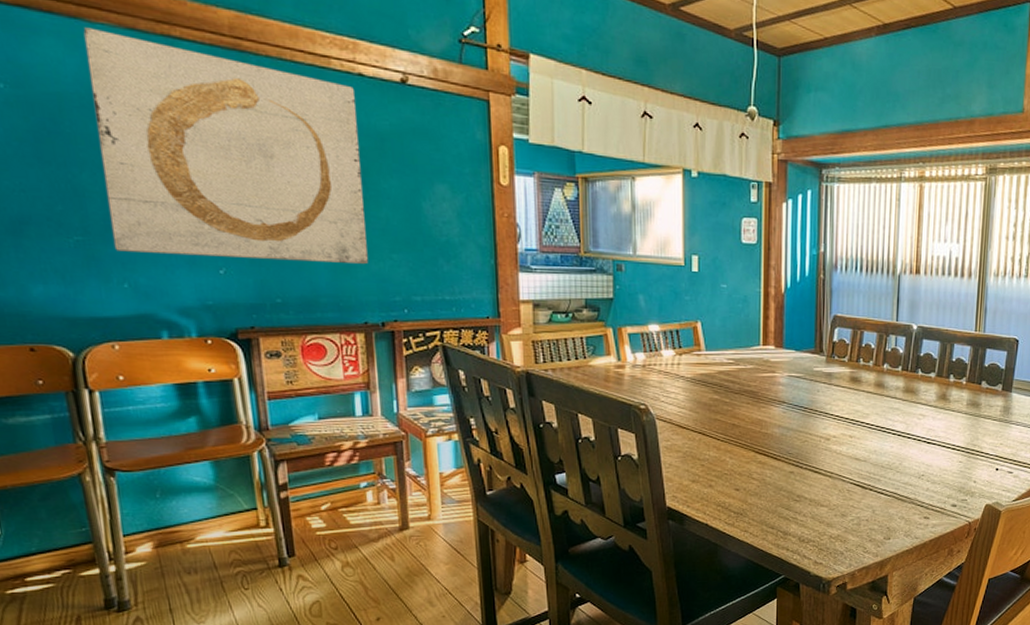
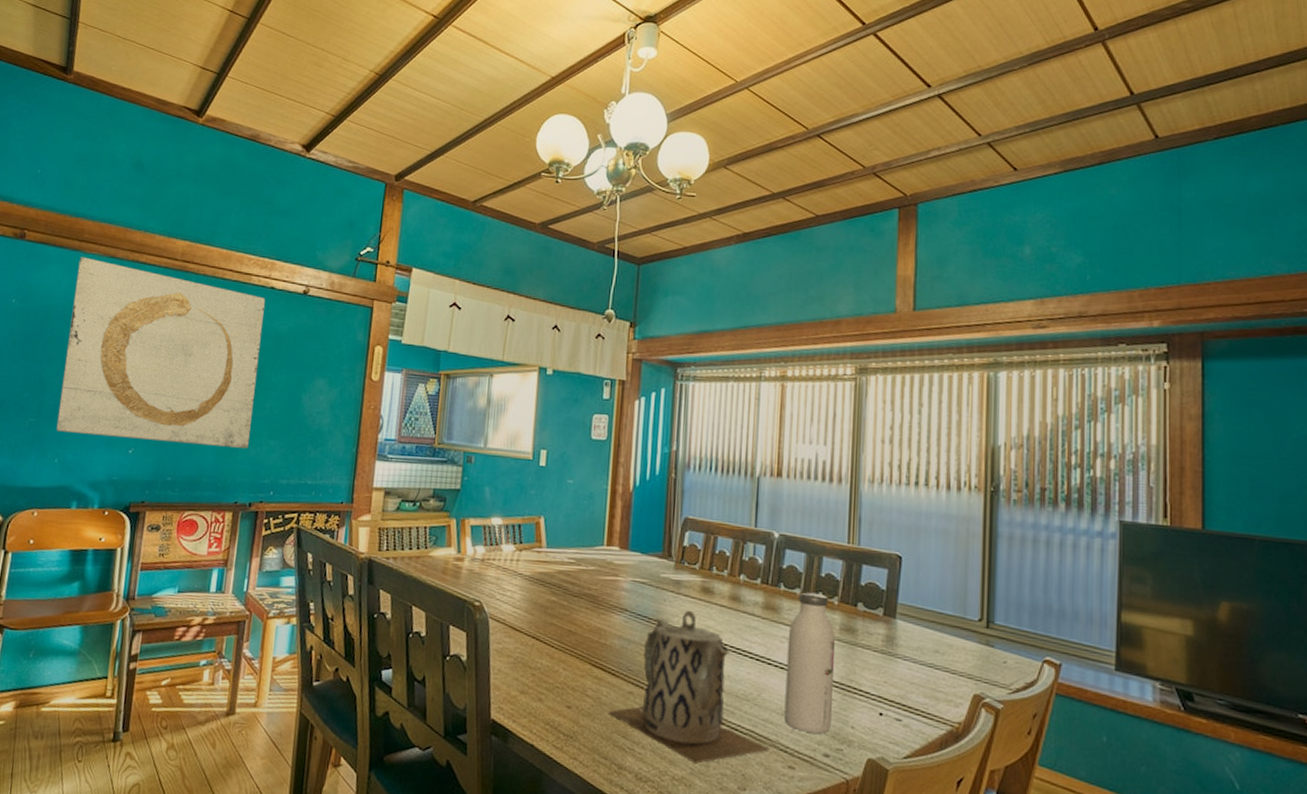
teapot: none [772,399,910,523] -> present [608,611,771,764]
water bottle: none [921,375,963,489] -> present [784,592,836,734]

